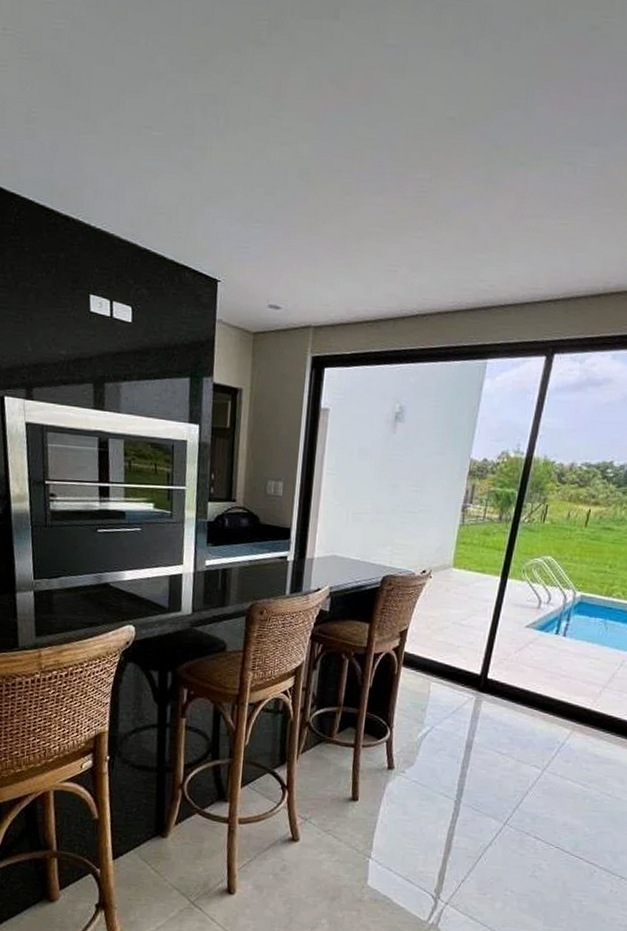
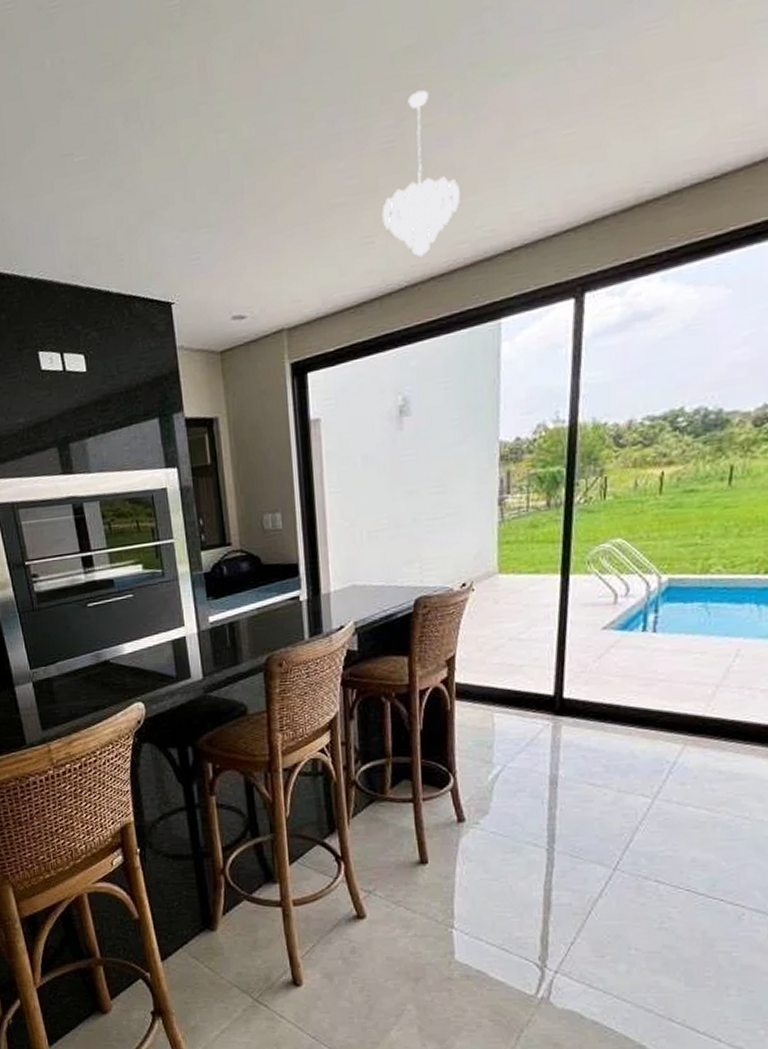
pendant light: none [406,156,472,293] -> present [382,90,460,257]

